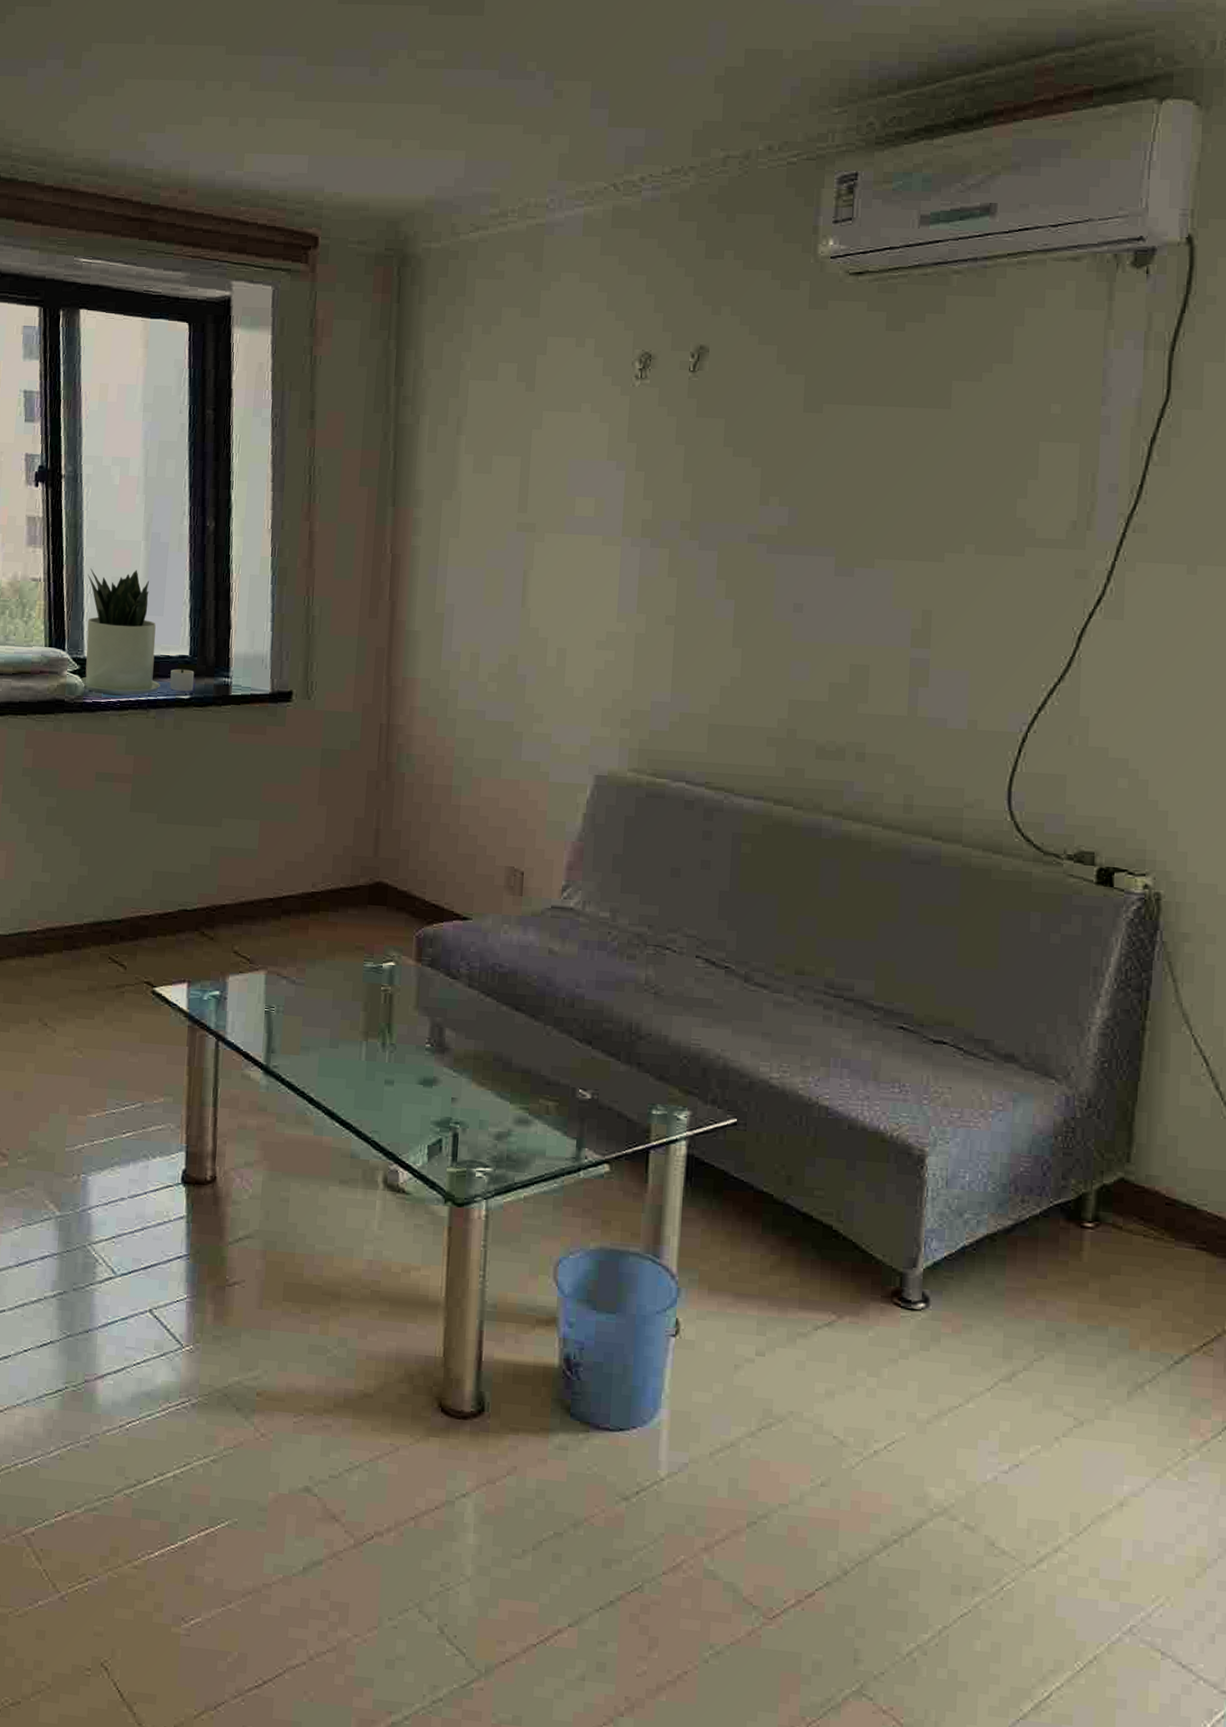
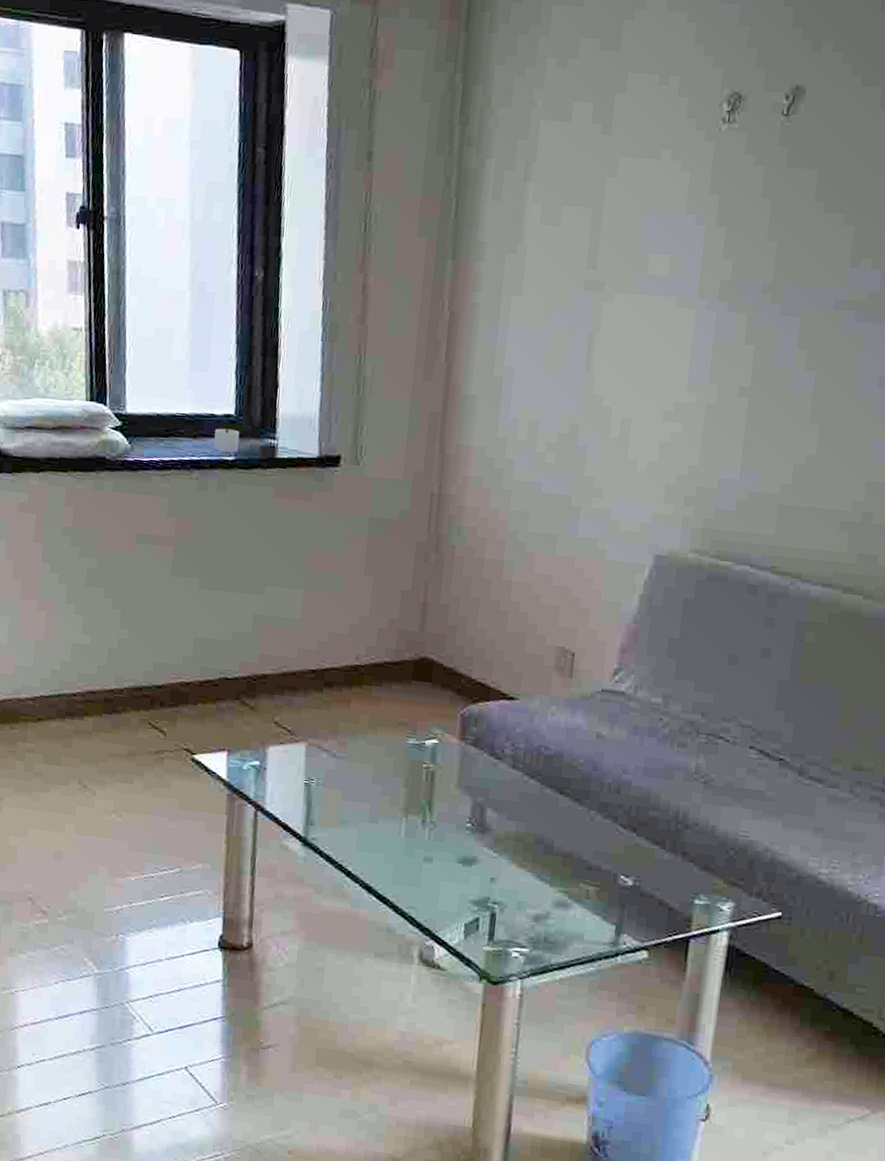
planter: present [79,568,160,696] -> none [121,318,204,455]

